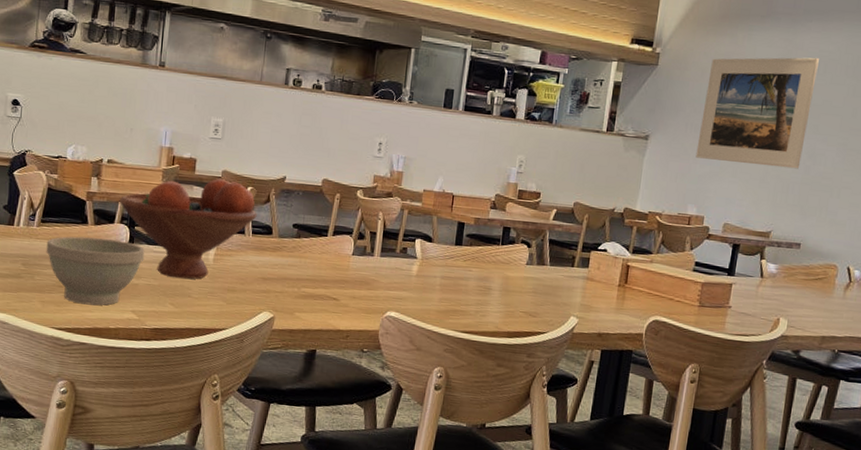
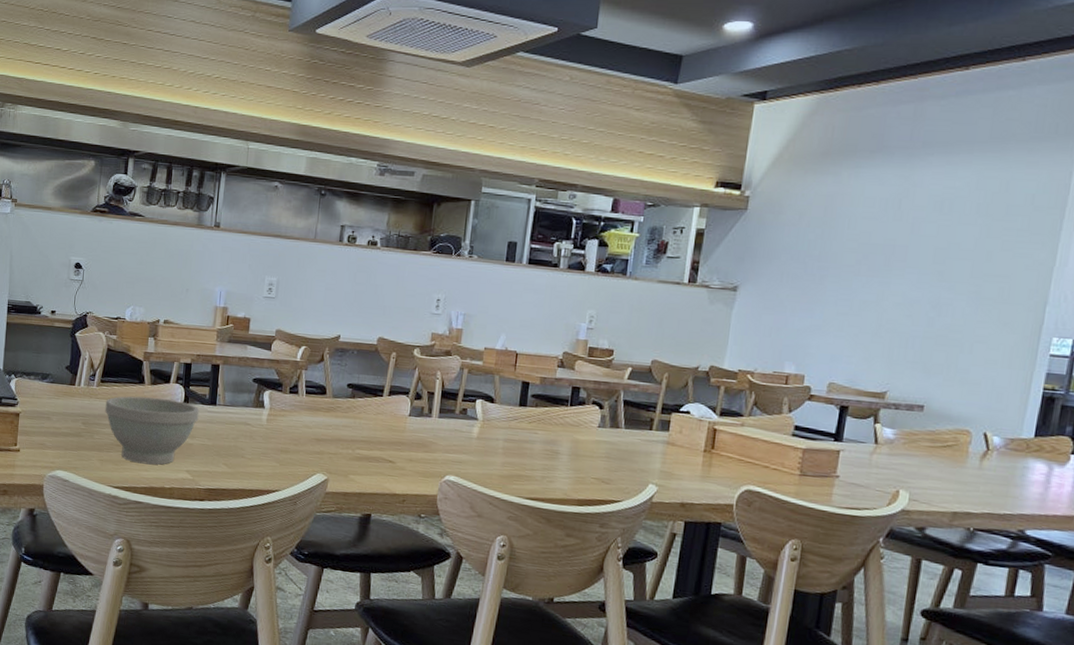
fruit bowl: present [119,179,257,279] -> none [174,338,311,440]
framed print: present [695,57,819,169] -> none [793,194,943,321]

